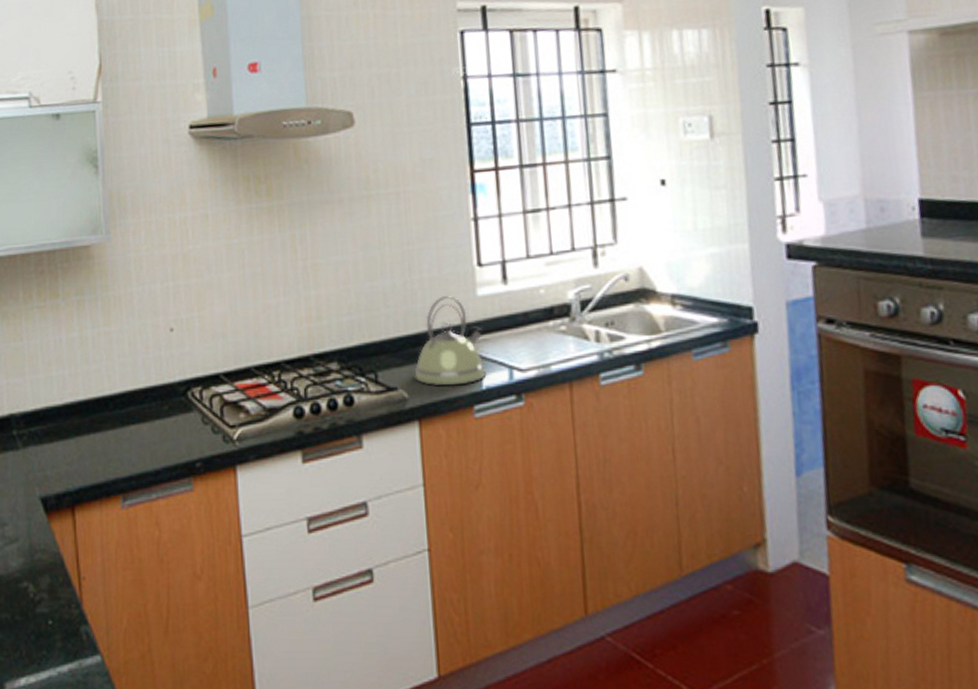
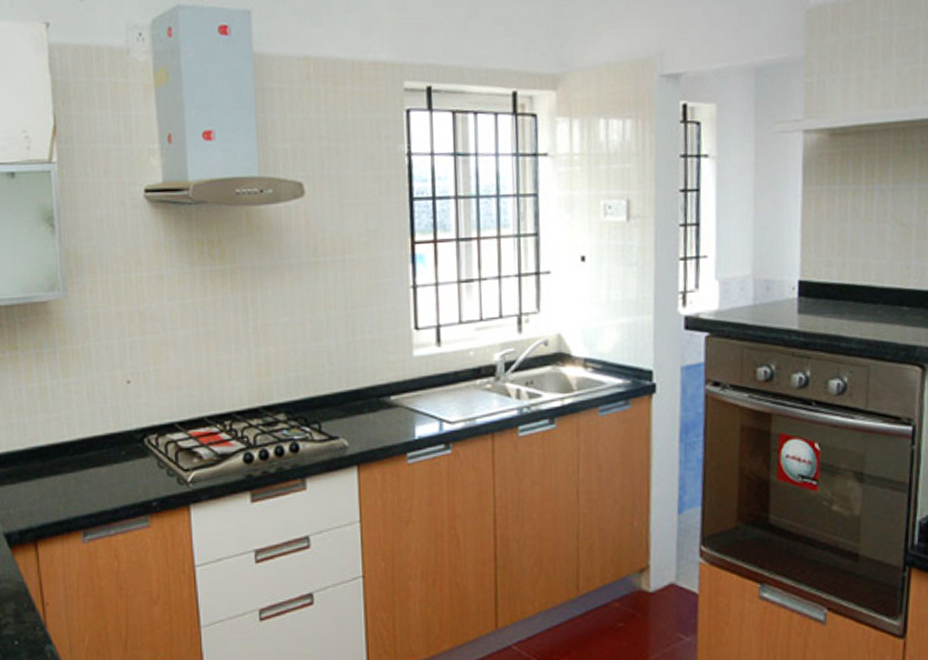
kettle: present [414,294,487,386] -> none [354,355,419,436]

